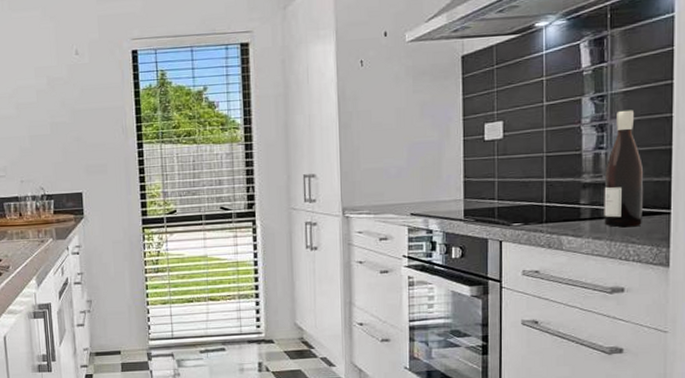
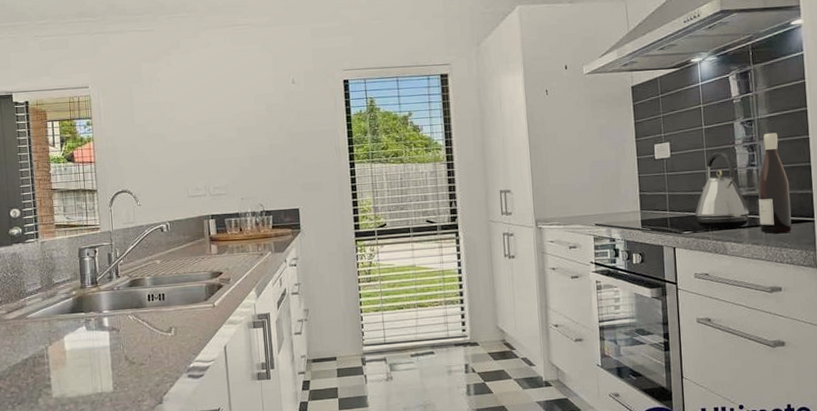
kettle: none [527,131,593,221] -> present [694,151,750,229]

